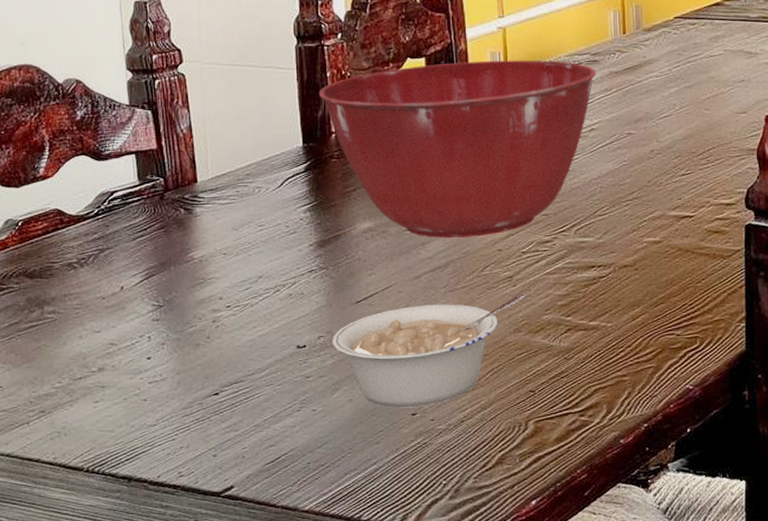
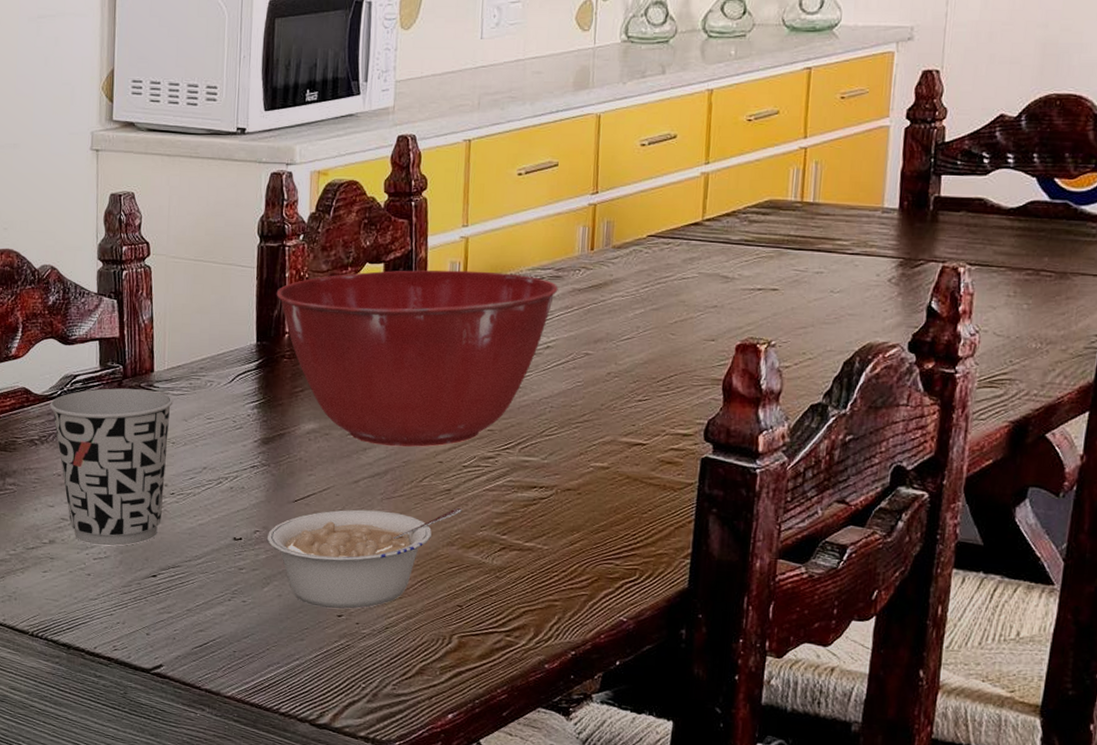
cup: none [87,201,221,368] -> present [50,388,174,546]

